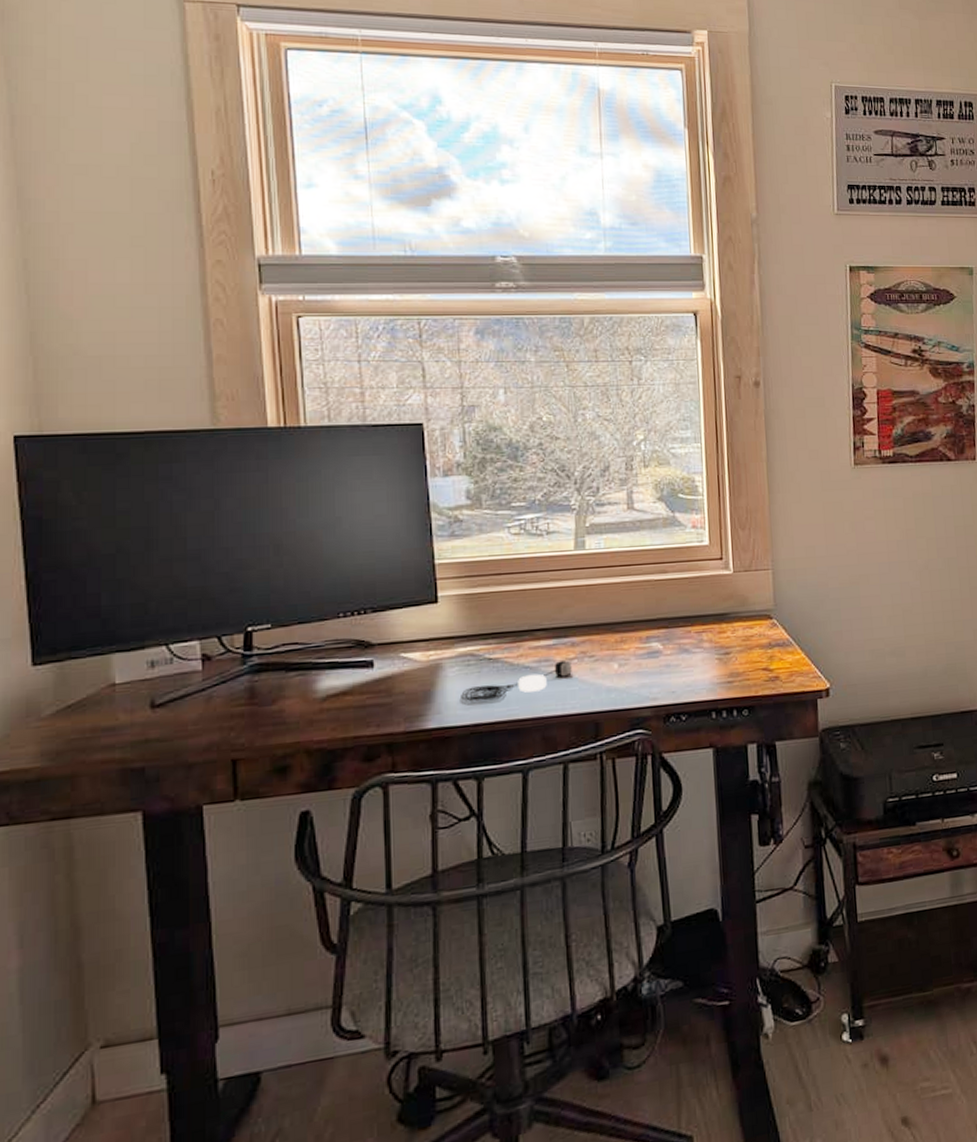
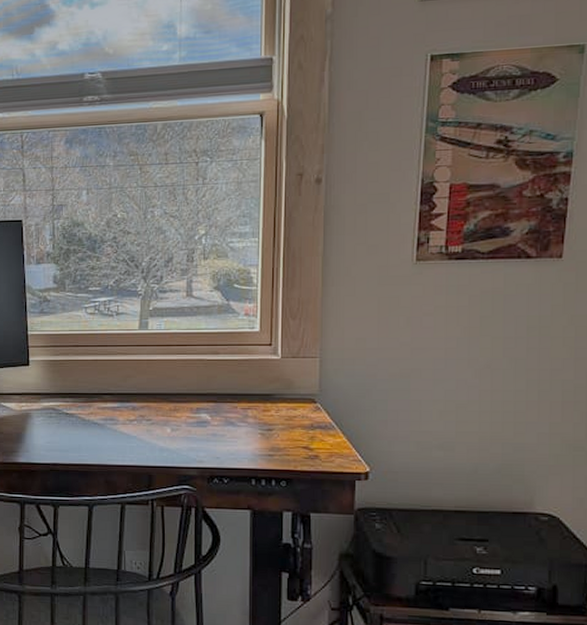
computer mouse: present [461,660,572,701] -> none [44,421,132,445]

